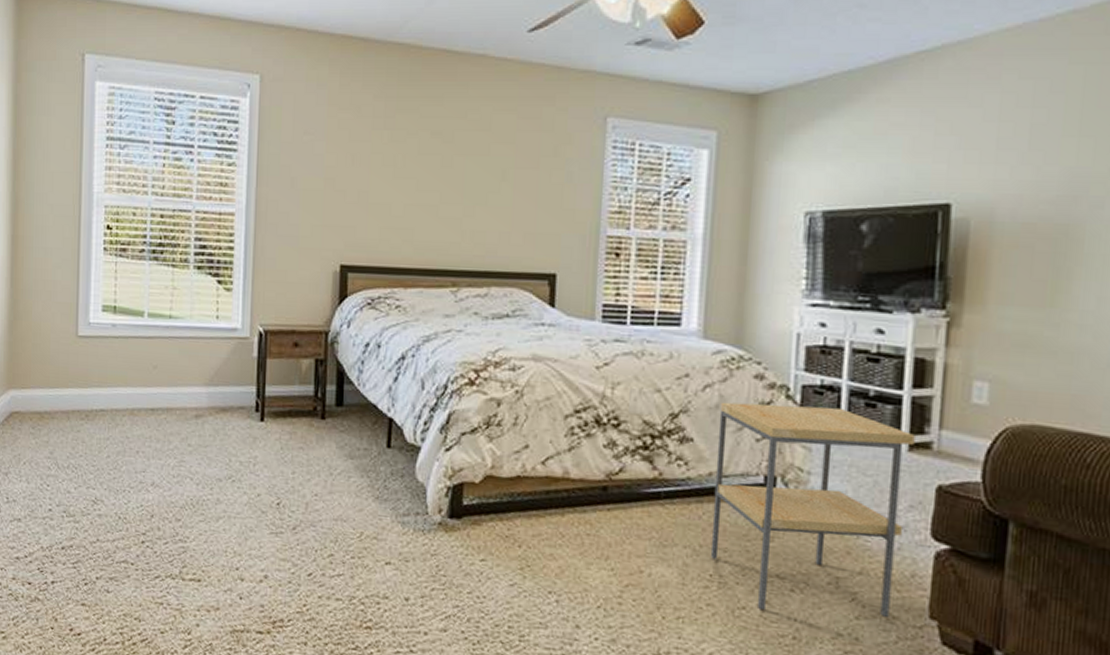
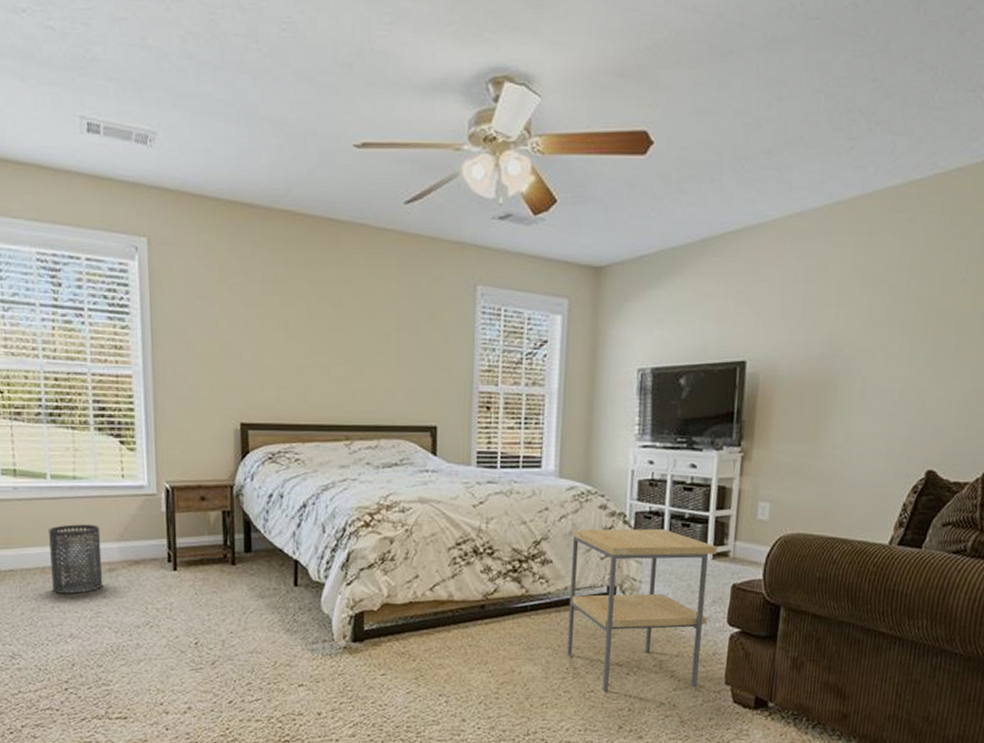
trash can: none [139,365,191,440] -> present [49,524,103,594]

